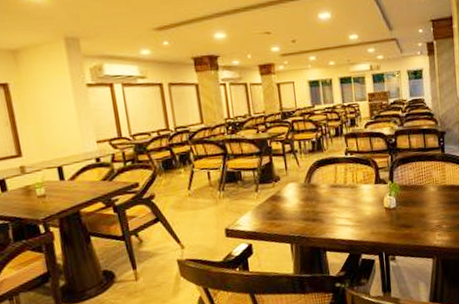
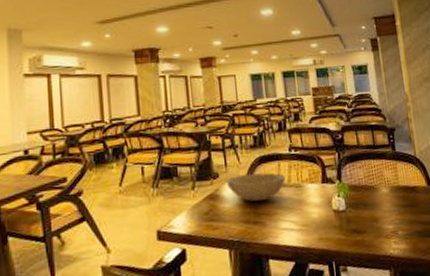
bowl: none [287,175,341,202] -> present [226,172,285,202]

